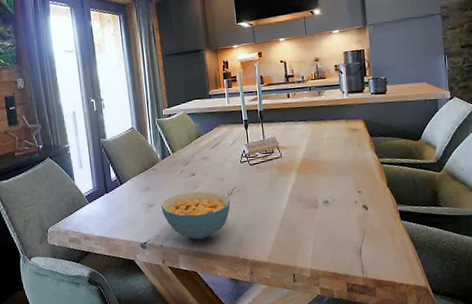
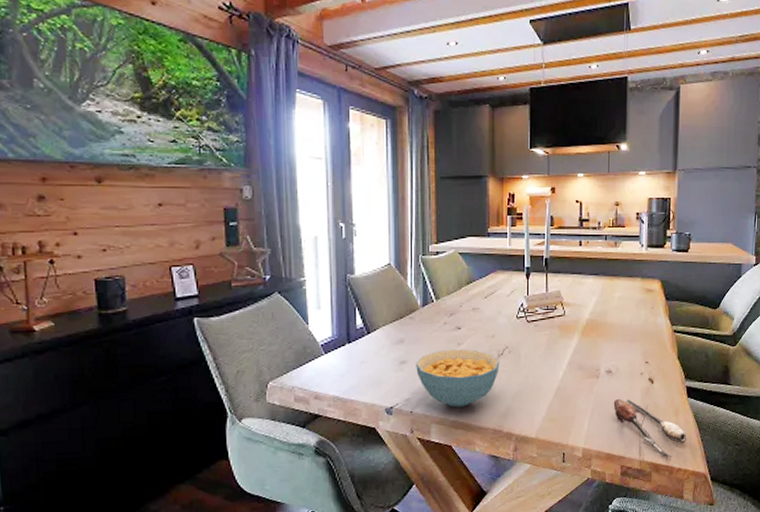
spoon: none [333,224,406,275] -> present [613,398,687,458]

